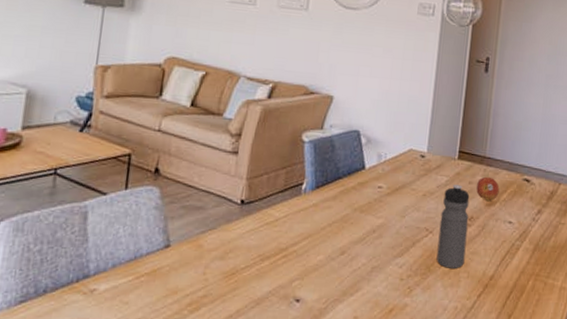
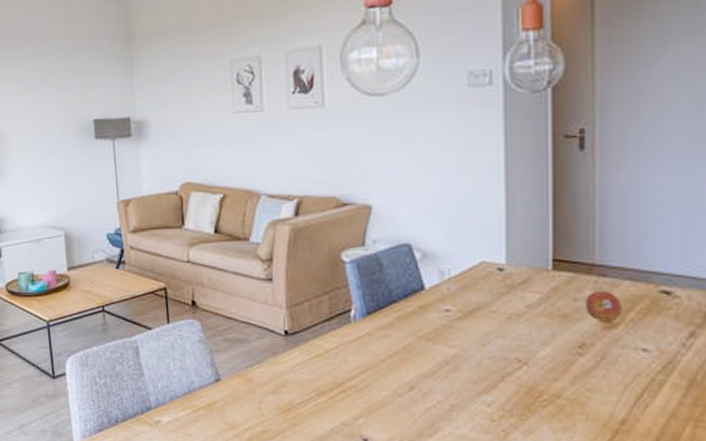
water bottle: present [436,185,470,268] -> none [537,303,579,409]

